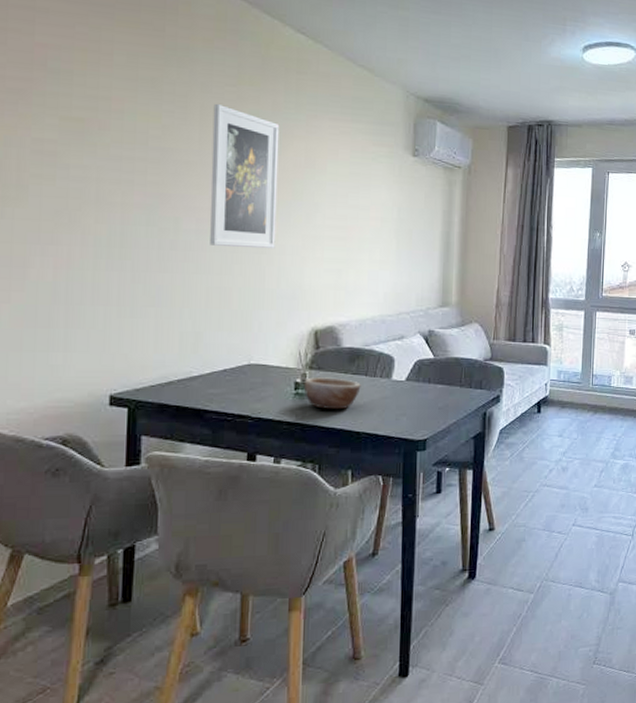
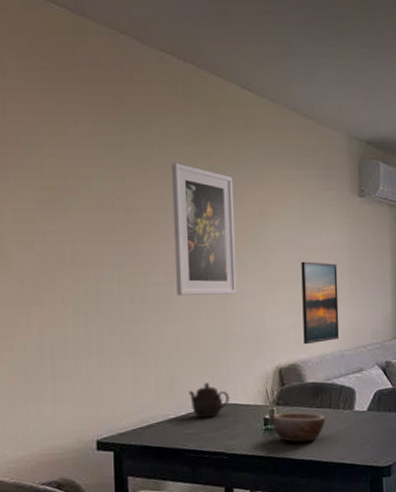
teapot: none [215,340,260,378] -> present [189,383,230,419]
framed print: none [343,219,384,307] -> present [301,261,340,345]

